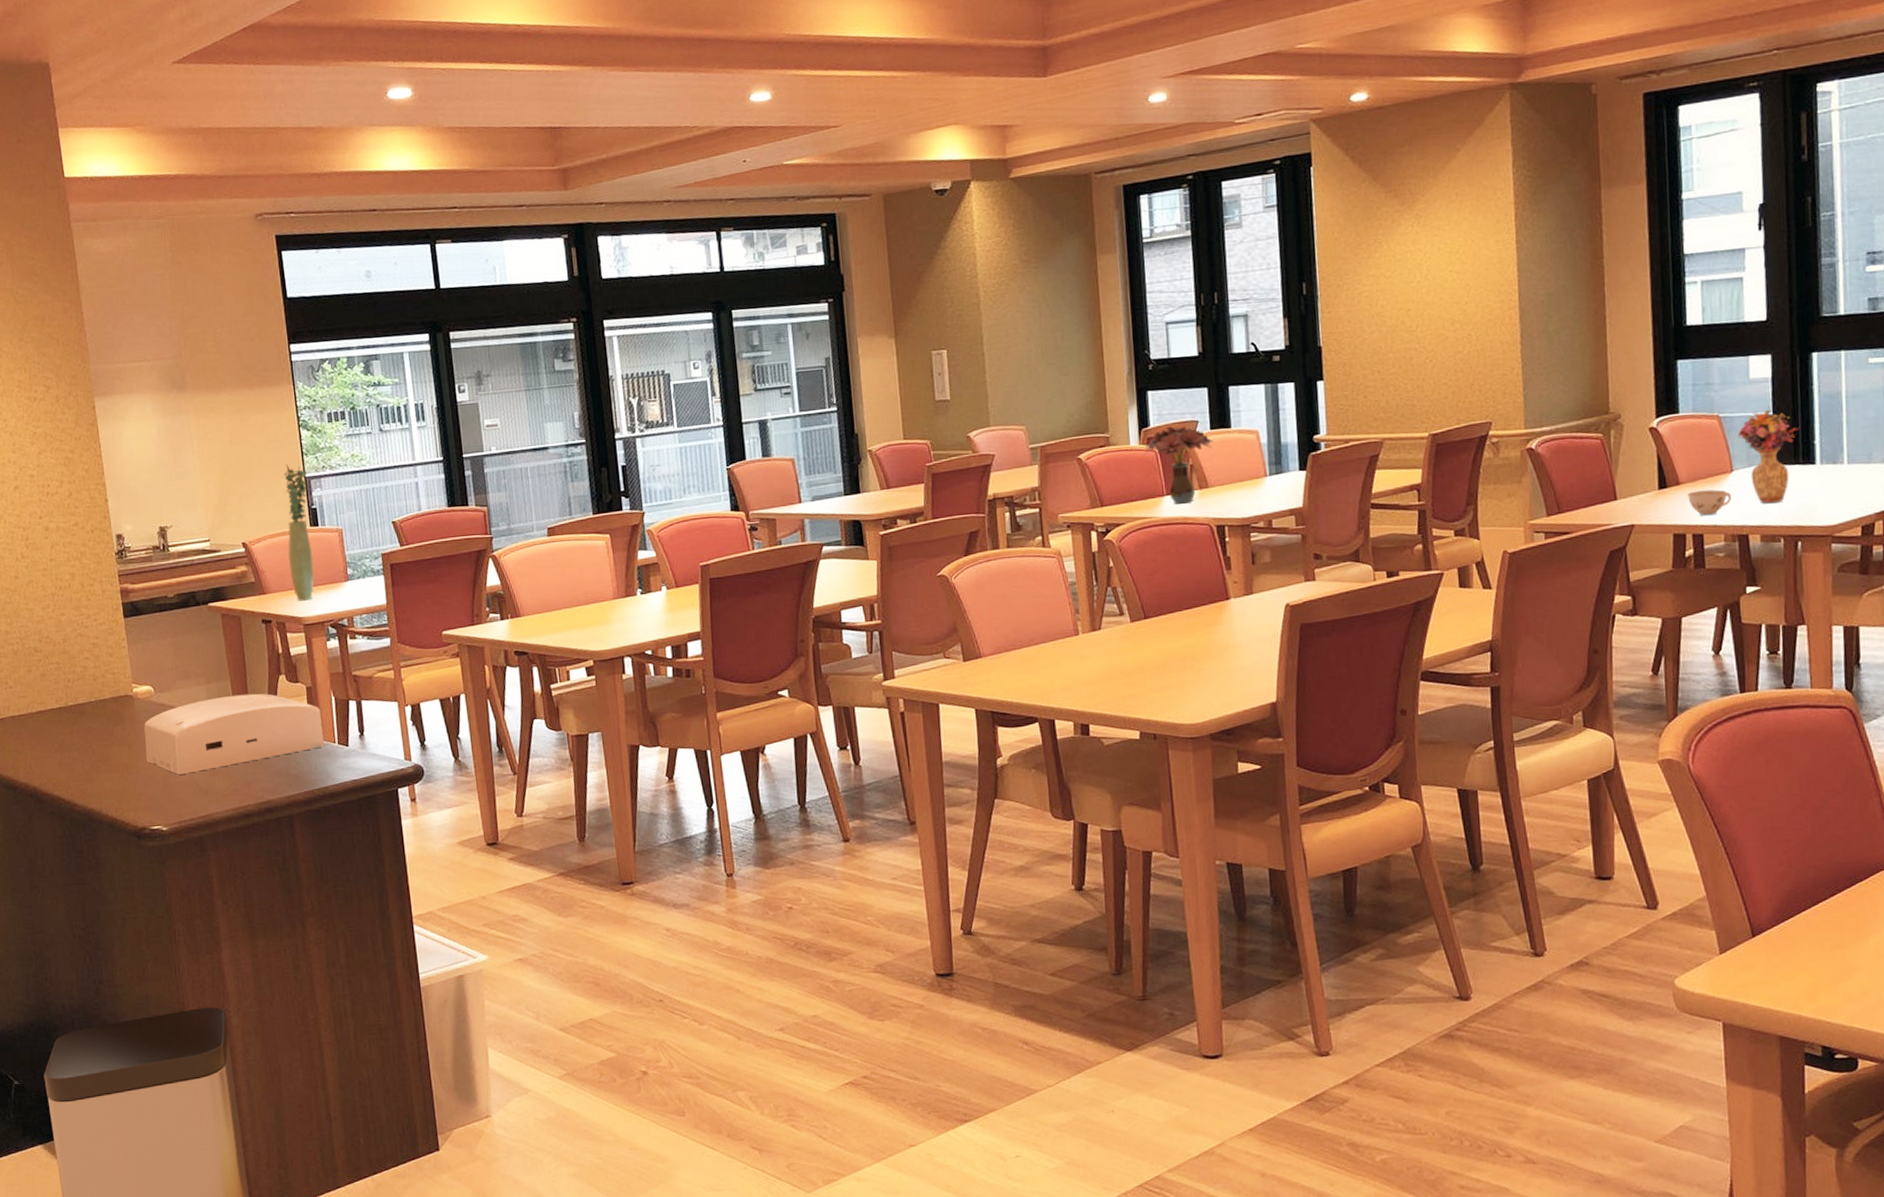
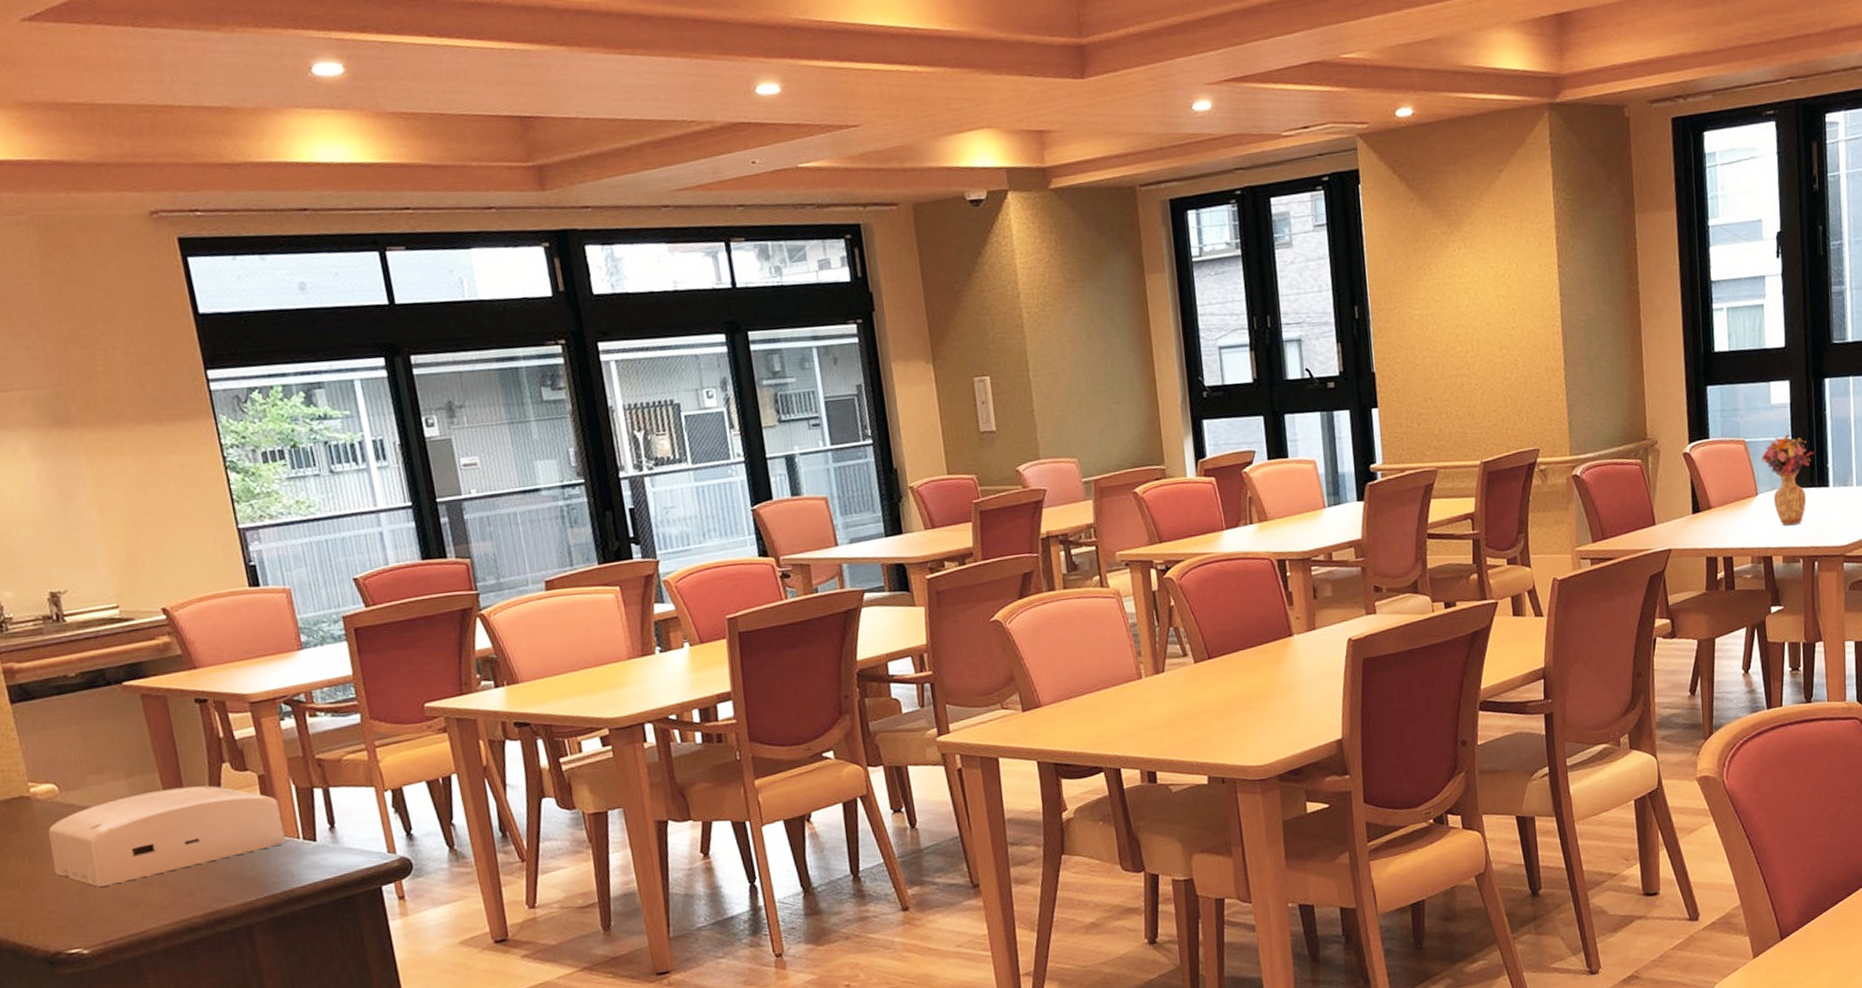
vase: present [284,464,314,601] -> none [210,514,260,675]
flower arrangement: present [1144,426,1214,504] -> none [1201,456,1271,539]
teacup: present [1688,489,1732,515] -> none [1718,513,1757,538]

